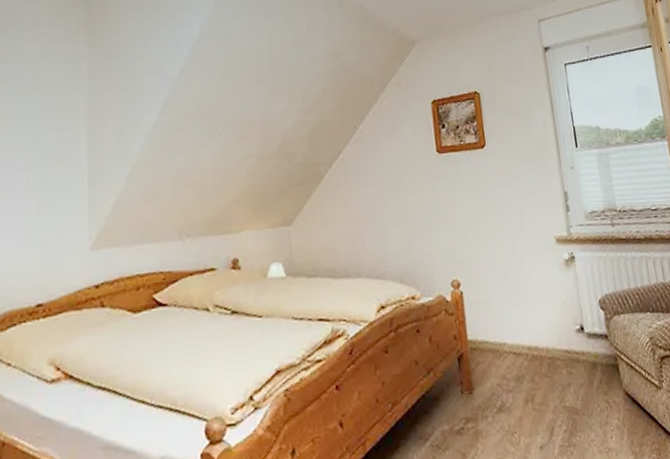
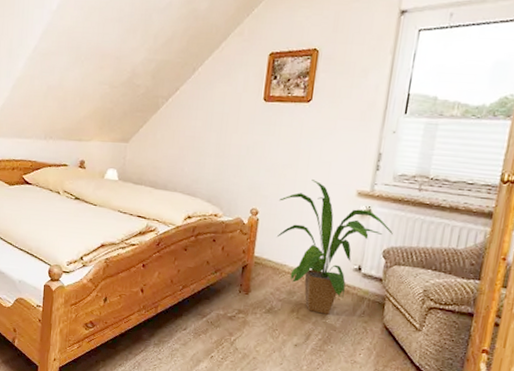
house plant: none [479,233,602,397] -> present [276,180,393,315]

